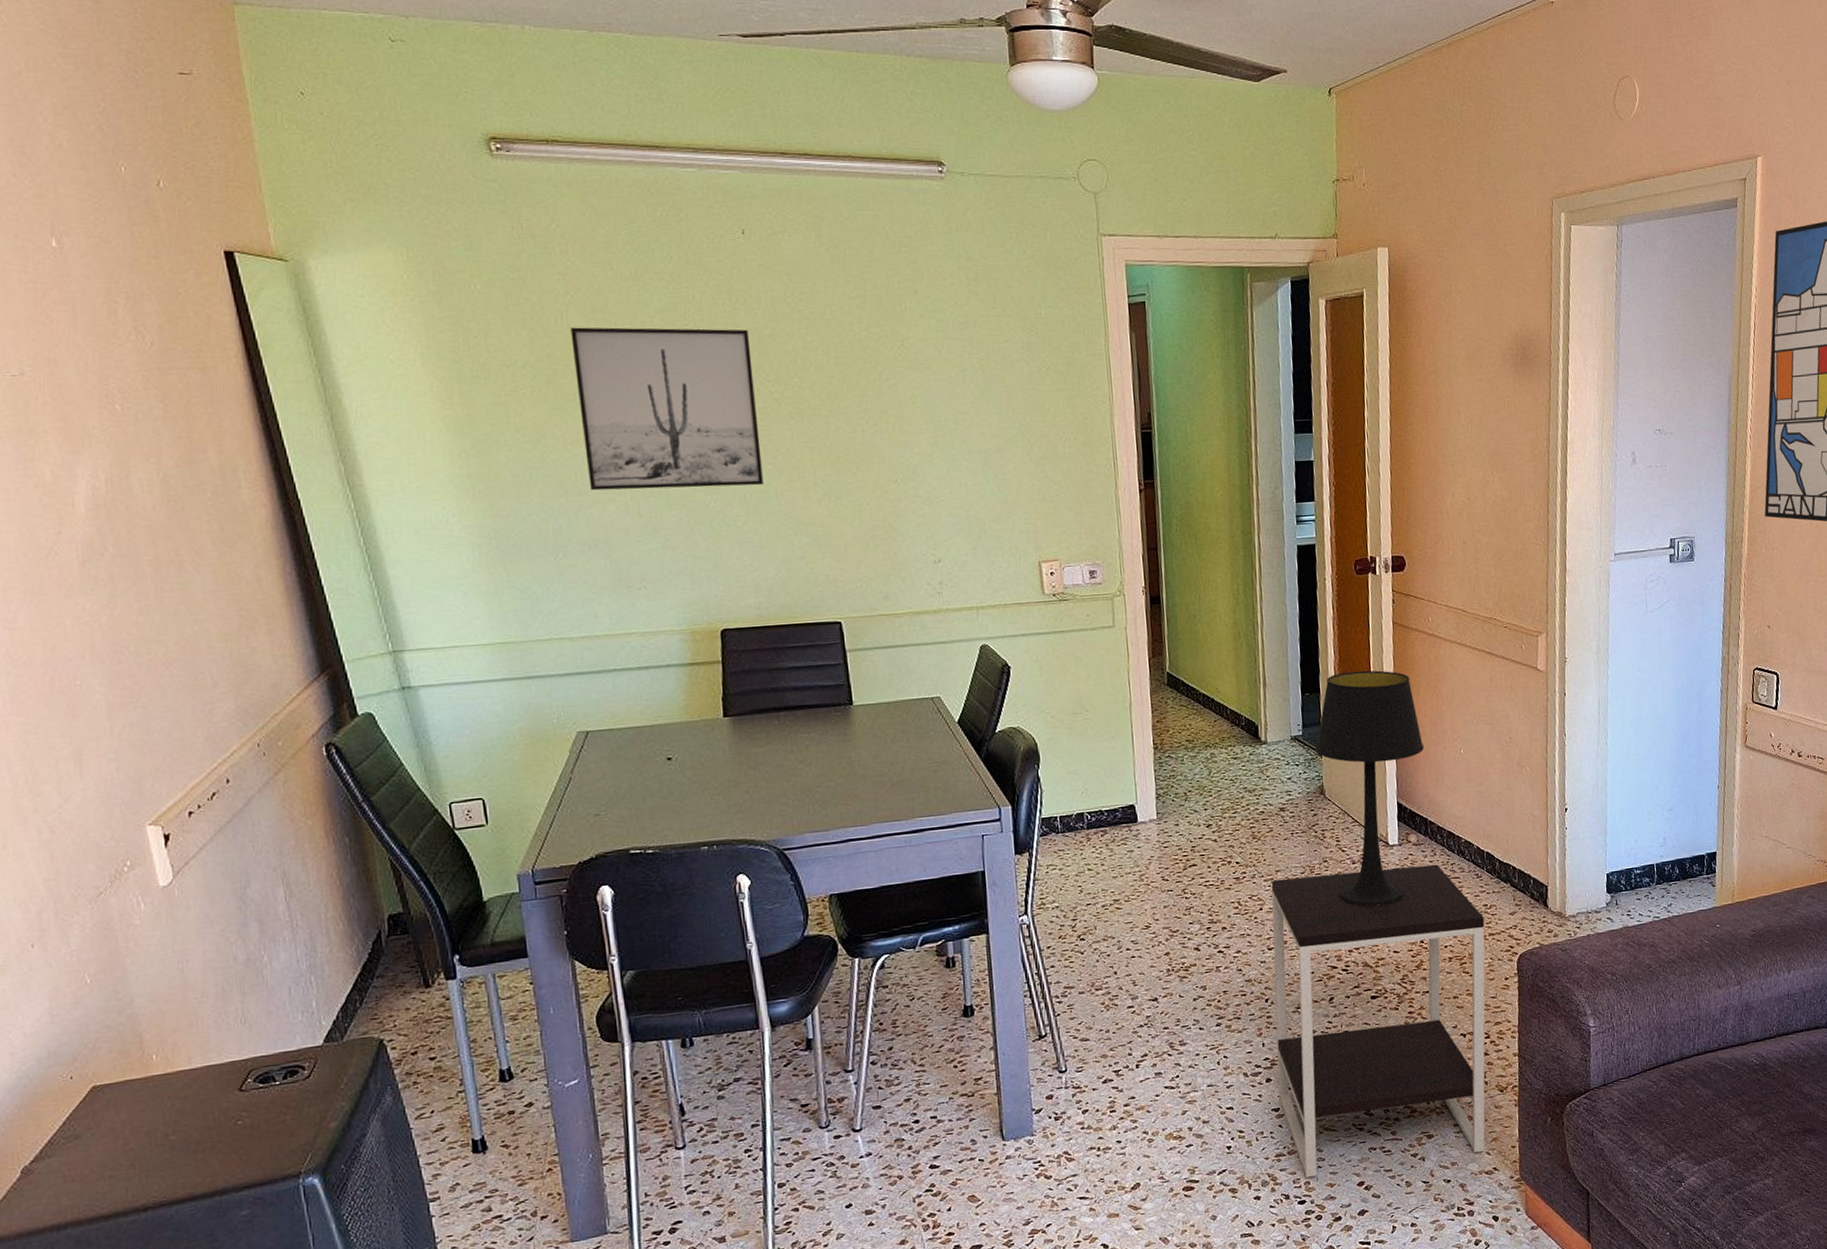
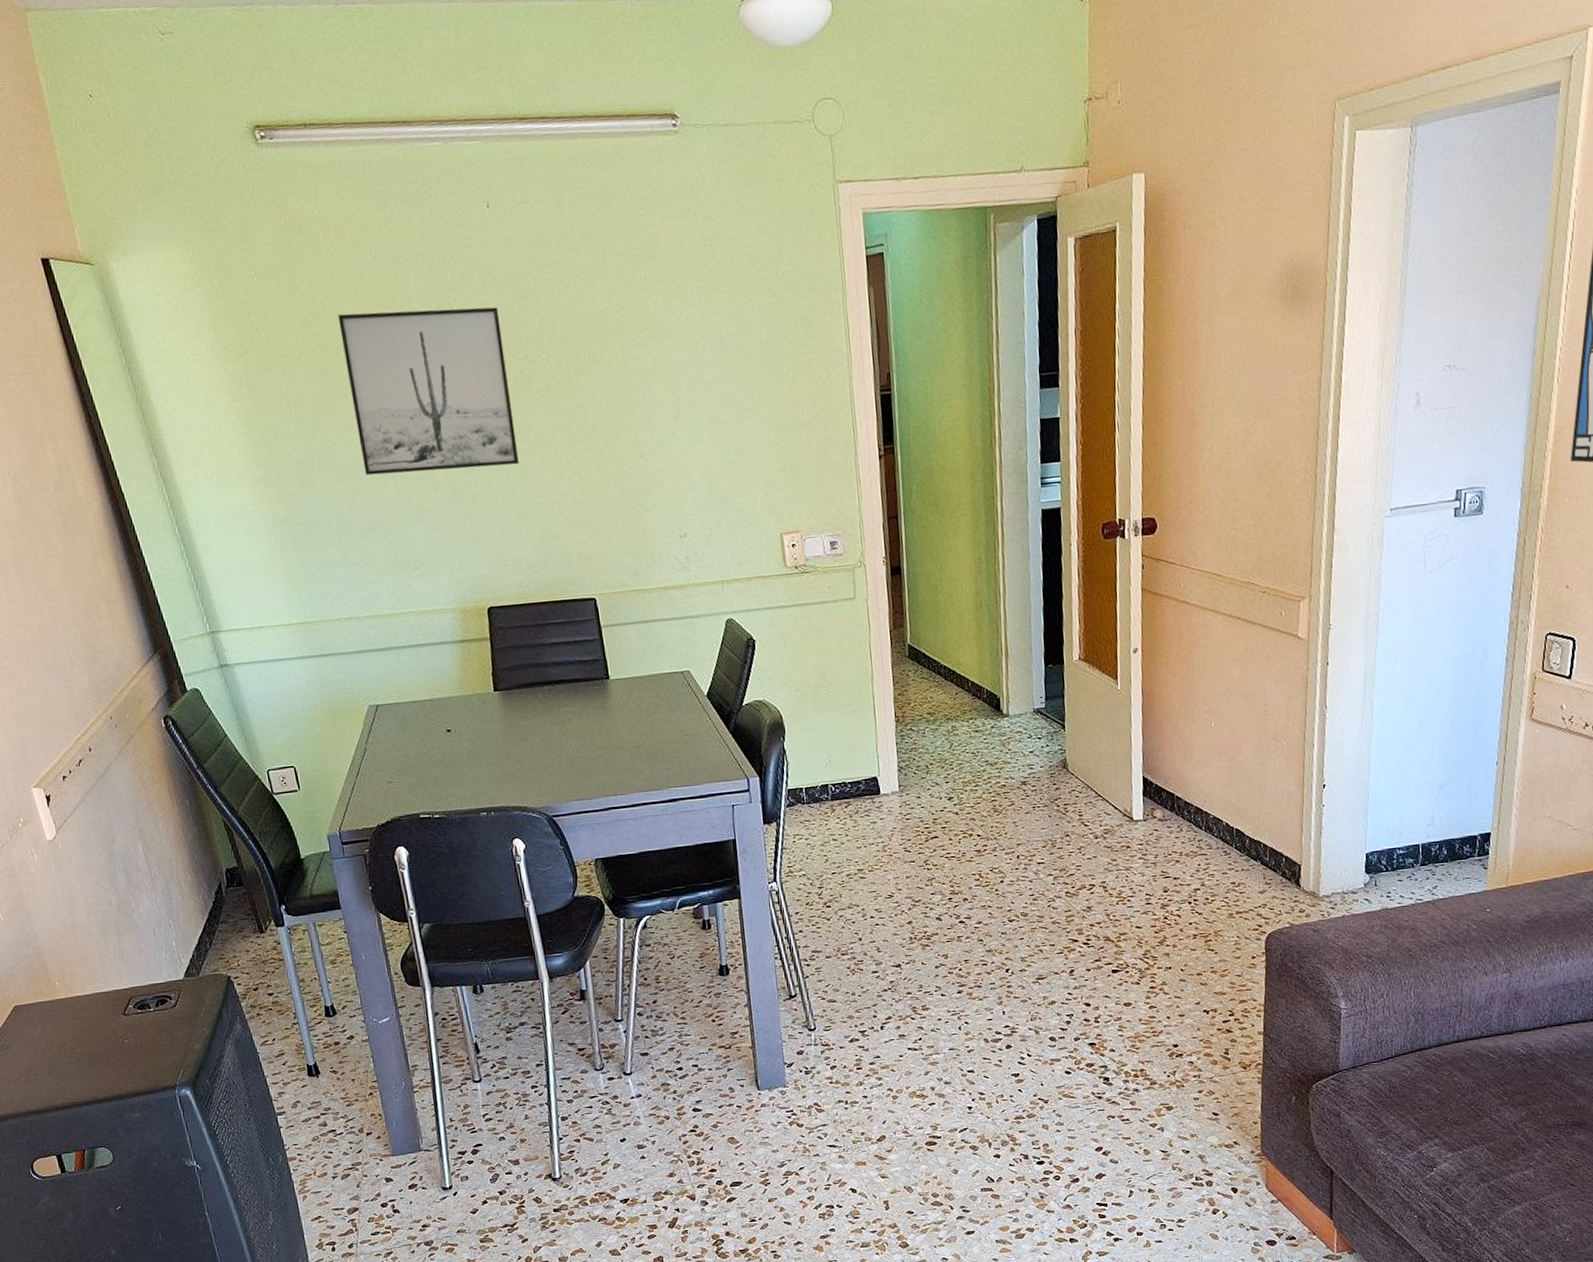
side table: present [1271,864,1485,1178] -> none [1012,840,1232,1141]
table lamp: present [1315,670,1424,907] -> none [1058,640,1172,882]

